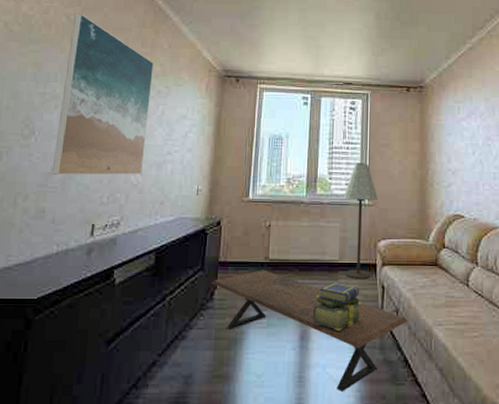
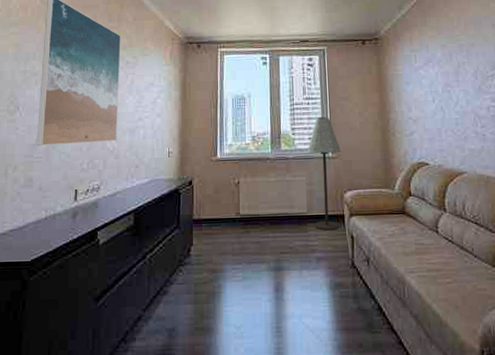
coffee table: present [211,270,409,391] -> none [187,225,380,341]
stack of books: present [312,283,362,331] -> none [285,235,333,281]

